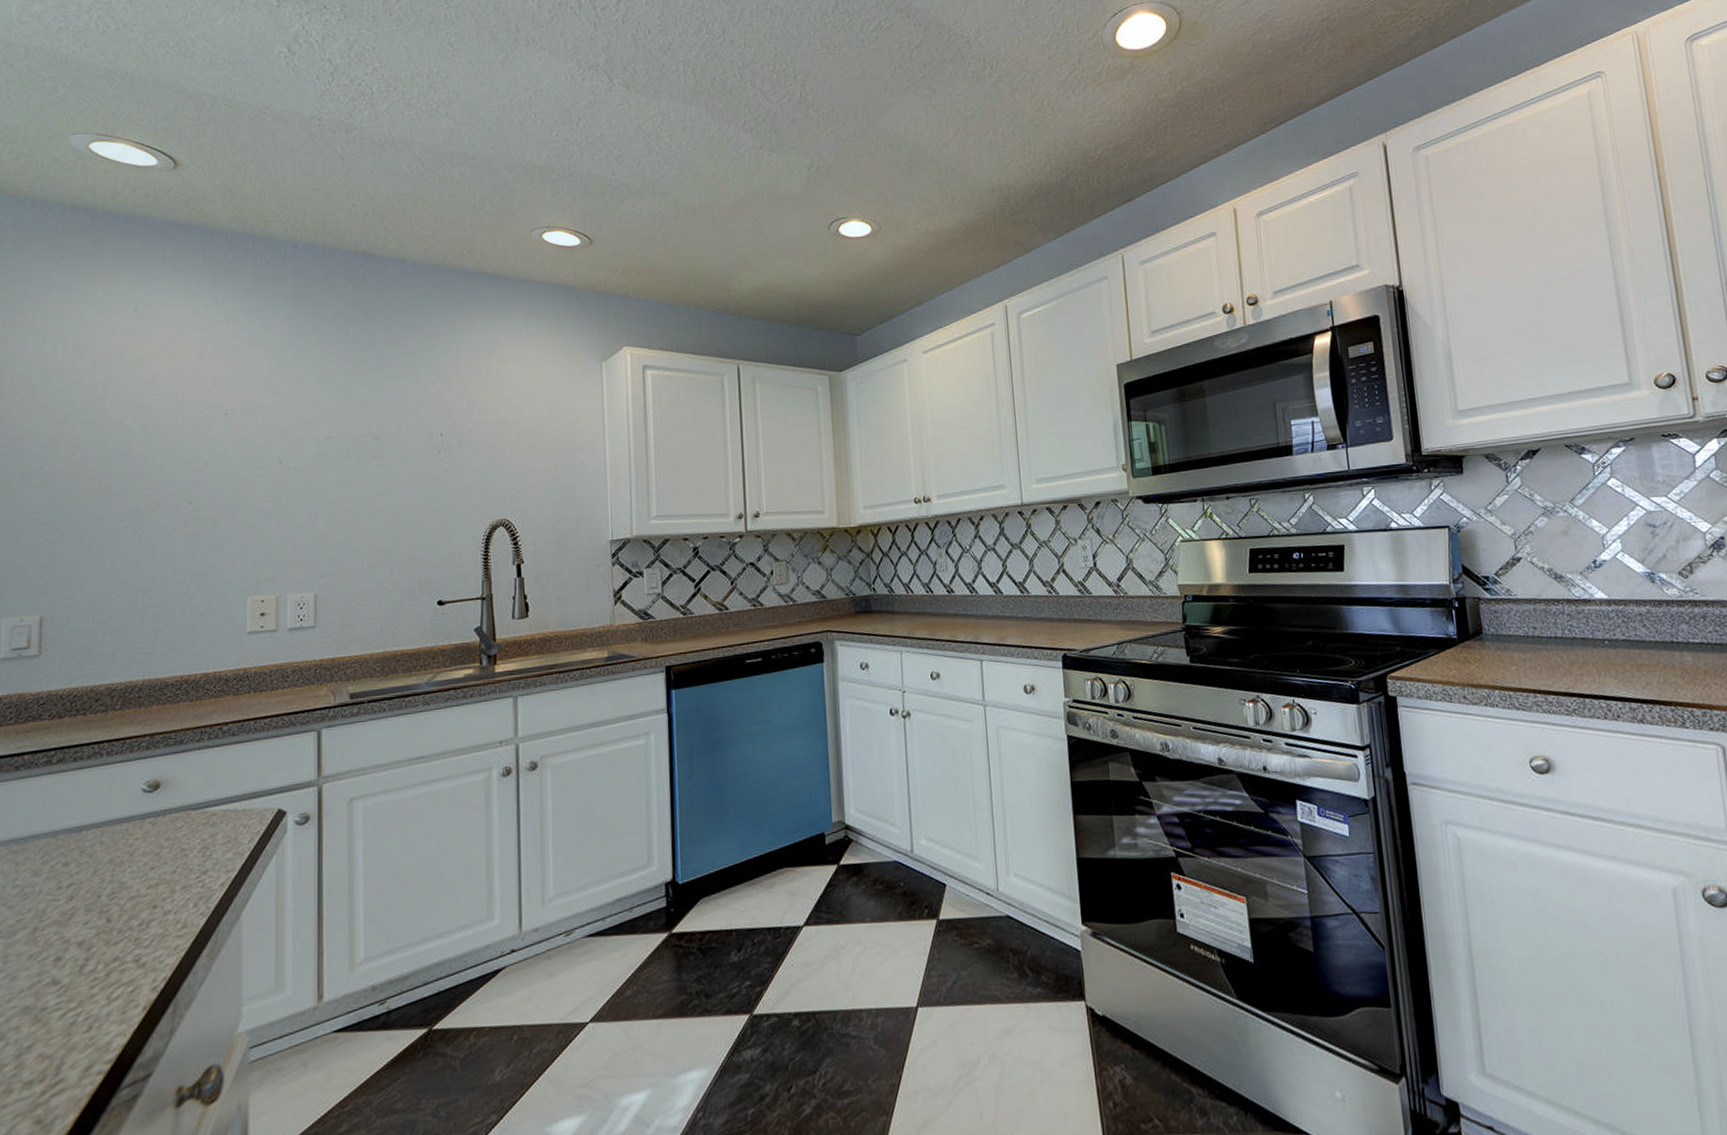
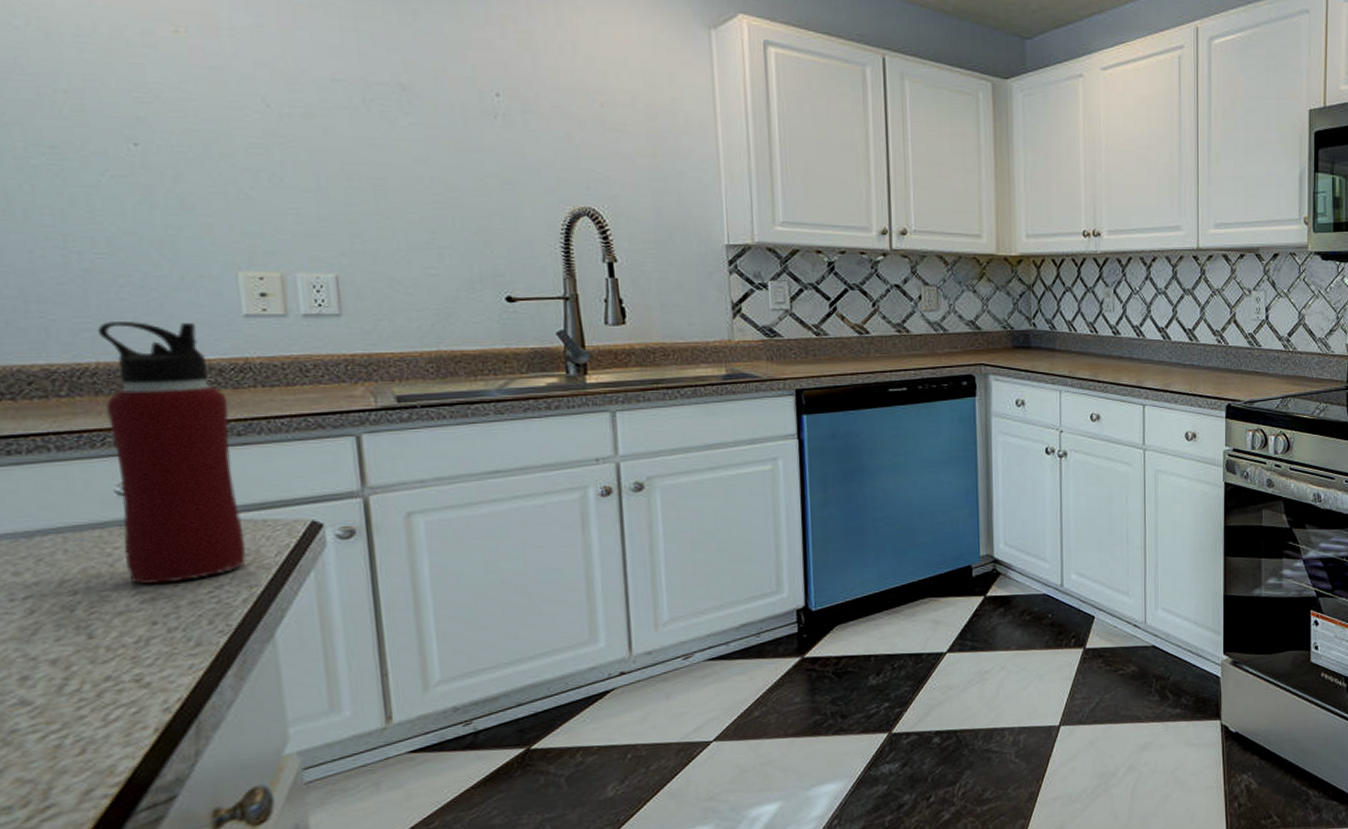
water bottle: none [141,642,229,871] -> present [97,322,247,584]

